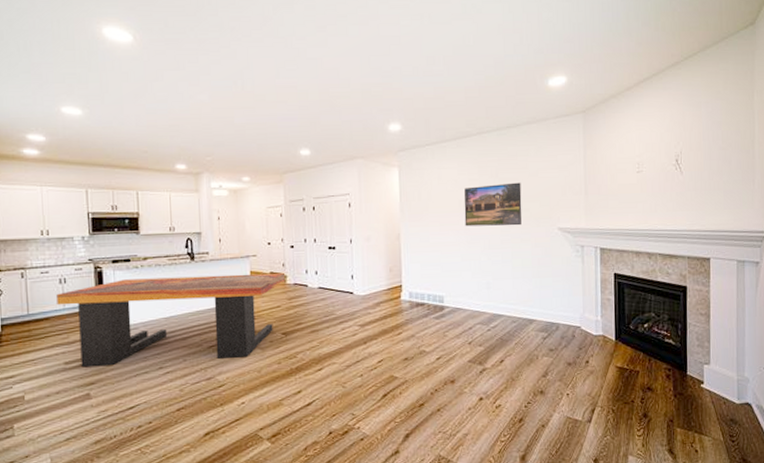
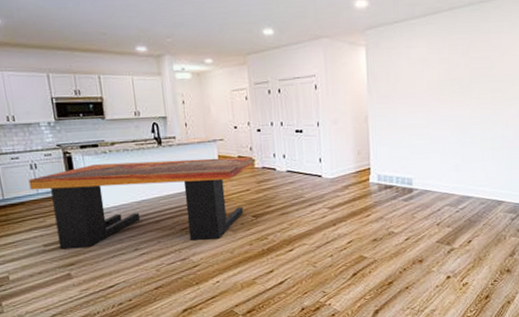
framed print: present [464,182,522,227] -> none [433,61,494,108]

